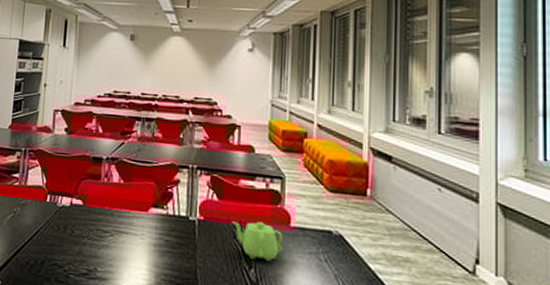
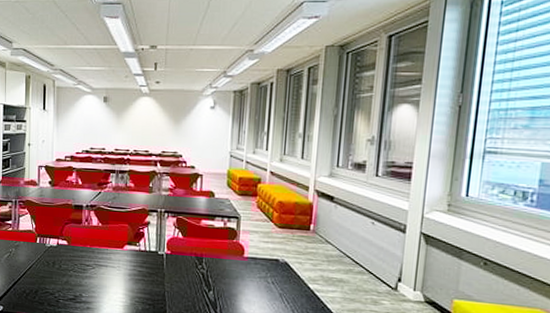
teapot: present [232,221,284,261] -> none [195,253,238,285]

